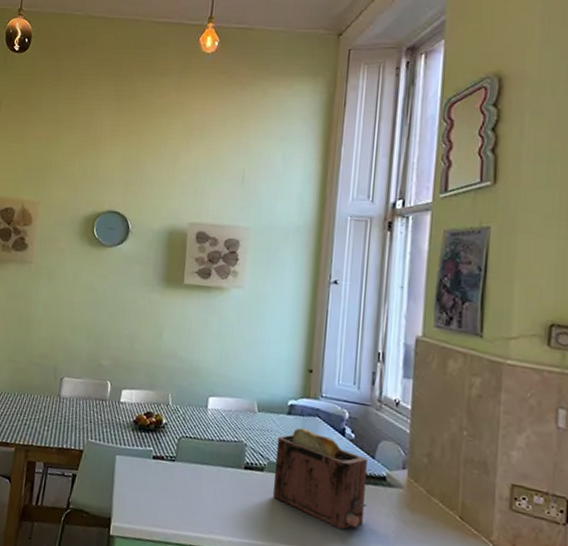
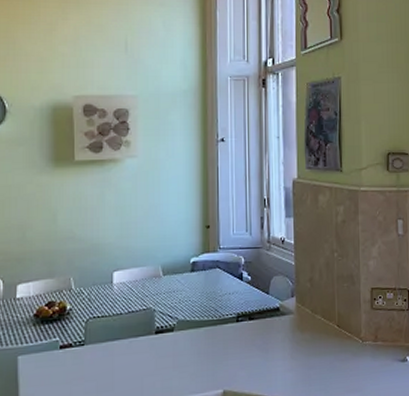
toaster: present [272,428,367,530] -> none [183,282,266,365]

